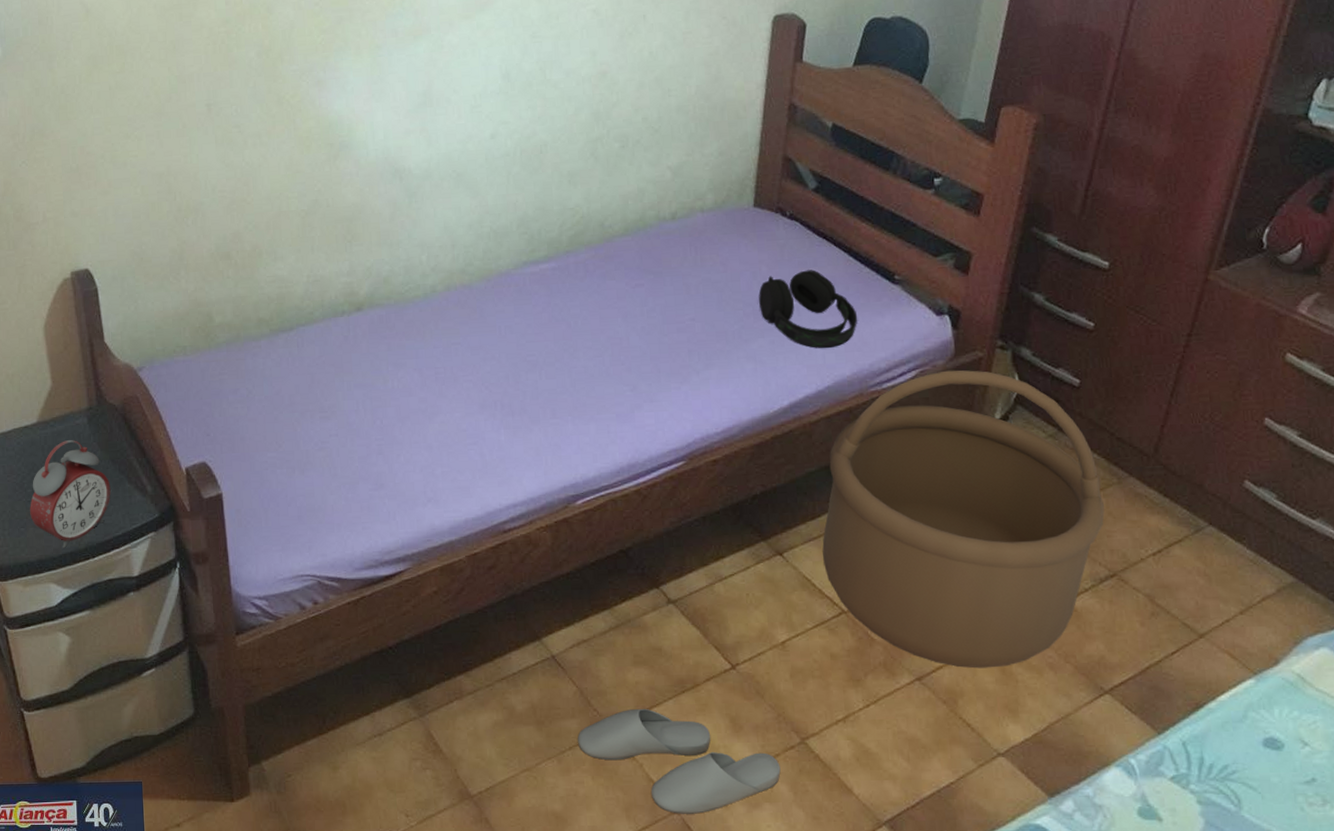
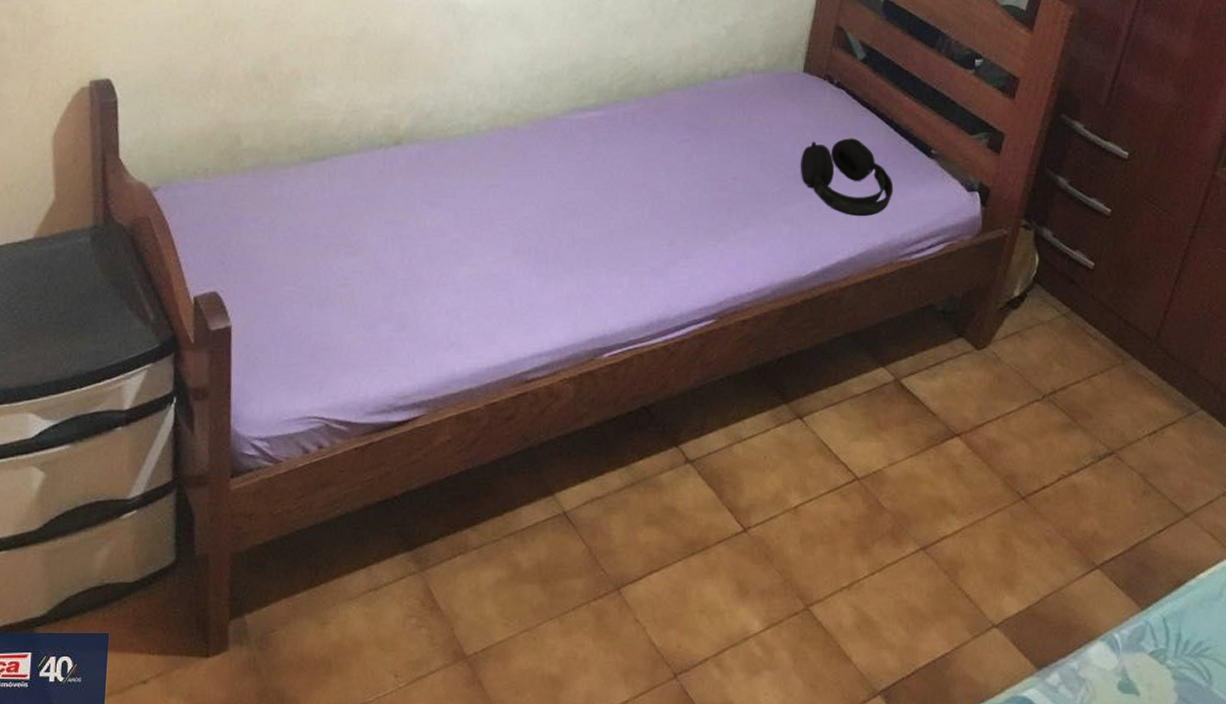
alarm clock: present [30,440,111,549] -> none [14,260,109,377]
slippers: present [578,708,781,814] -> none [582,569,783,680]
basket: present [822,369,1105,669] -> none [842,245,1108,540]

